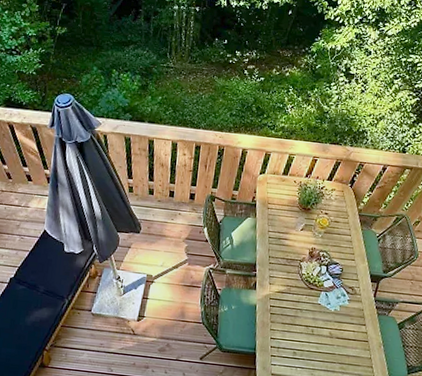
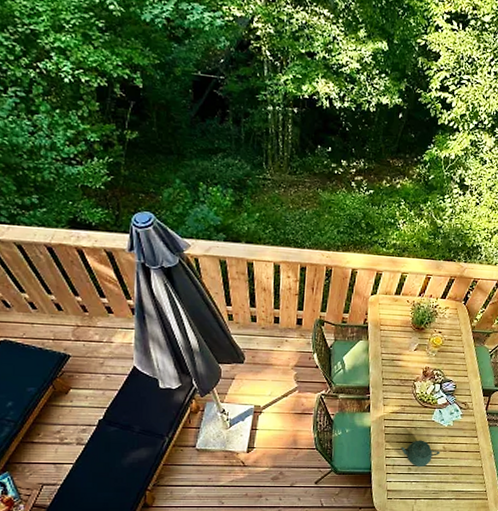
teapot: none [285,323,326,353] -> present [400,440,440,468]

